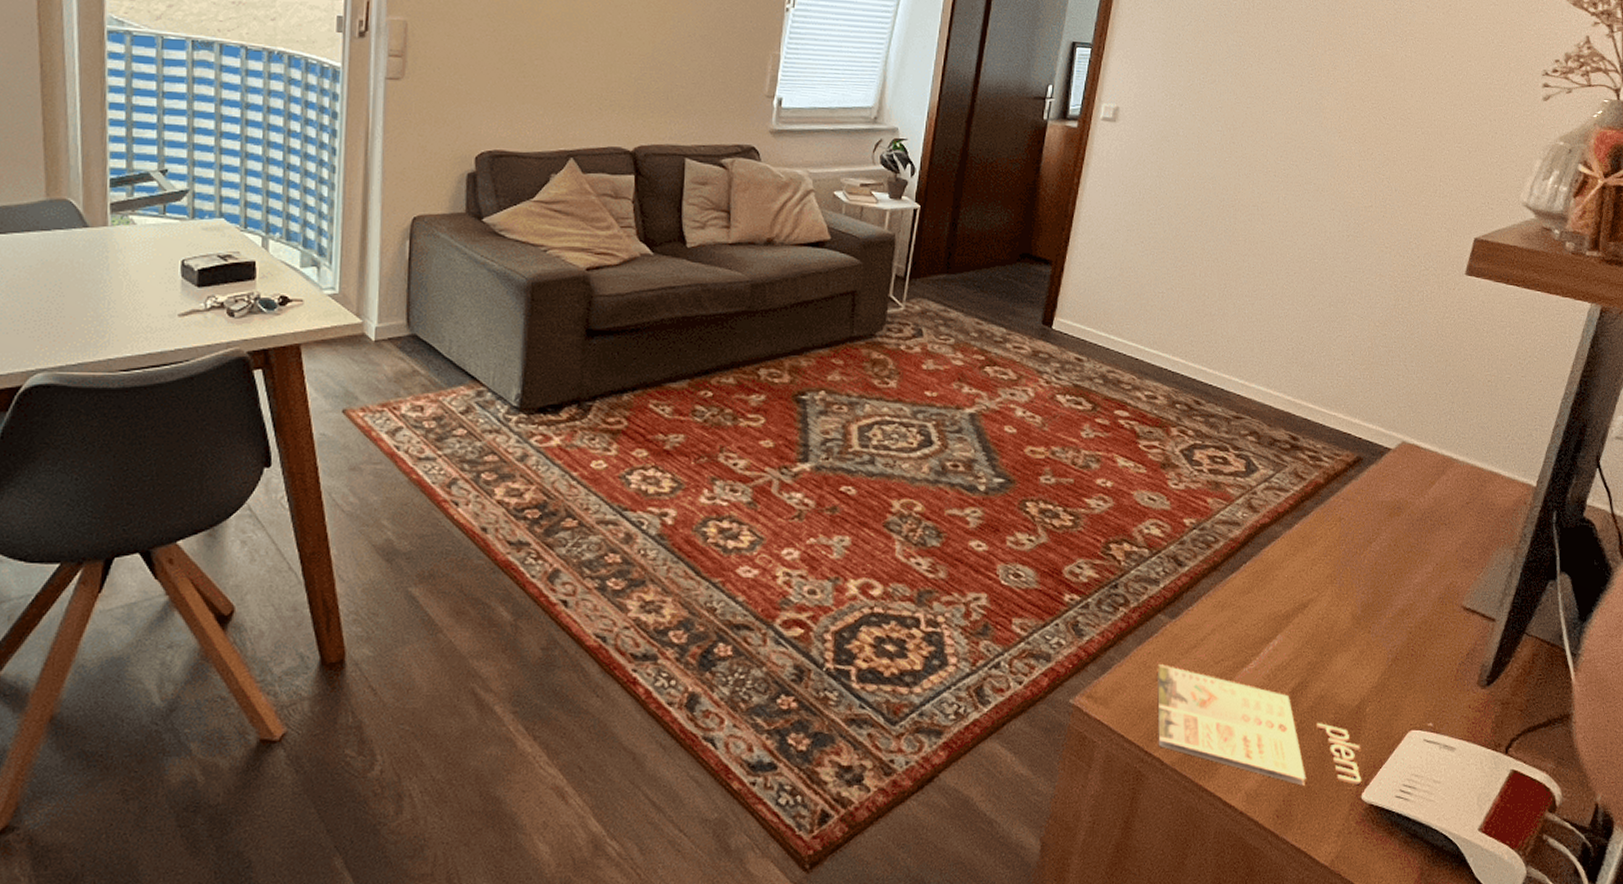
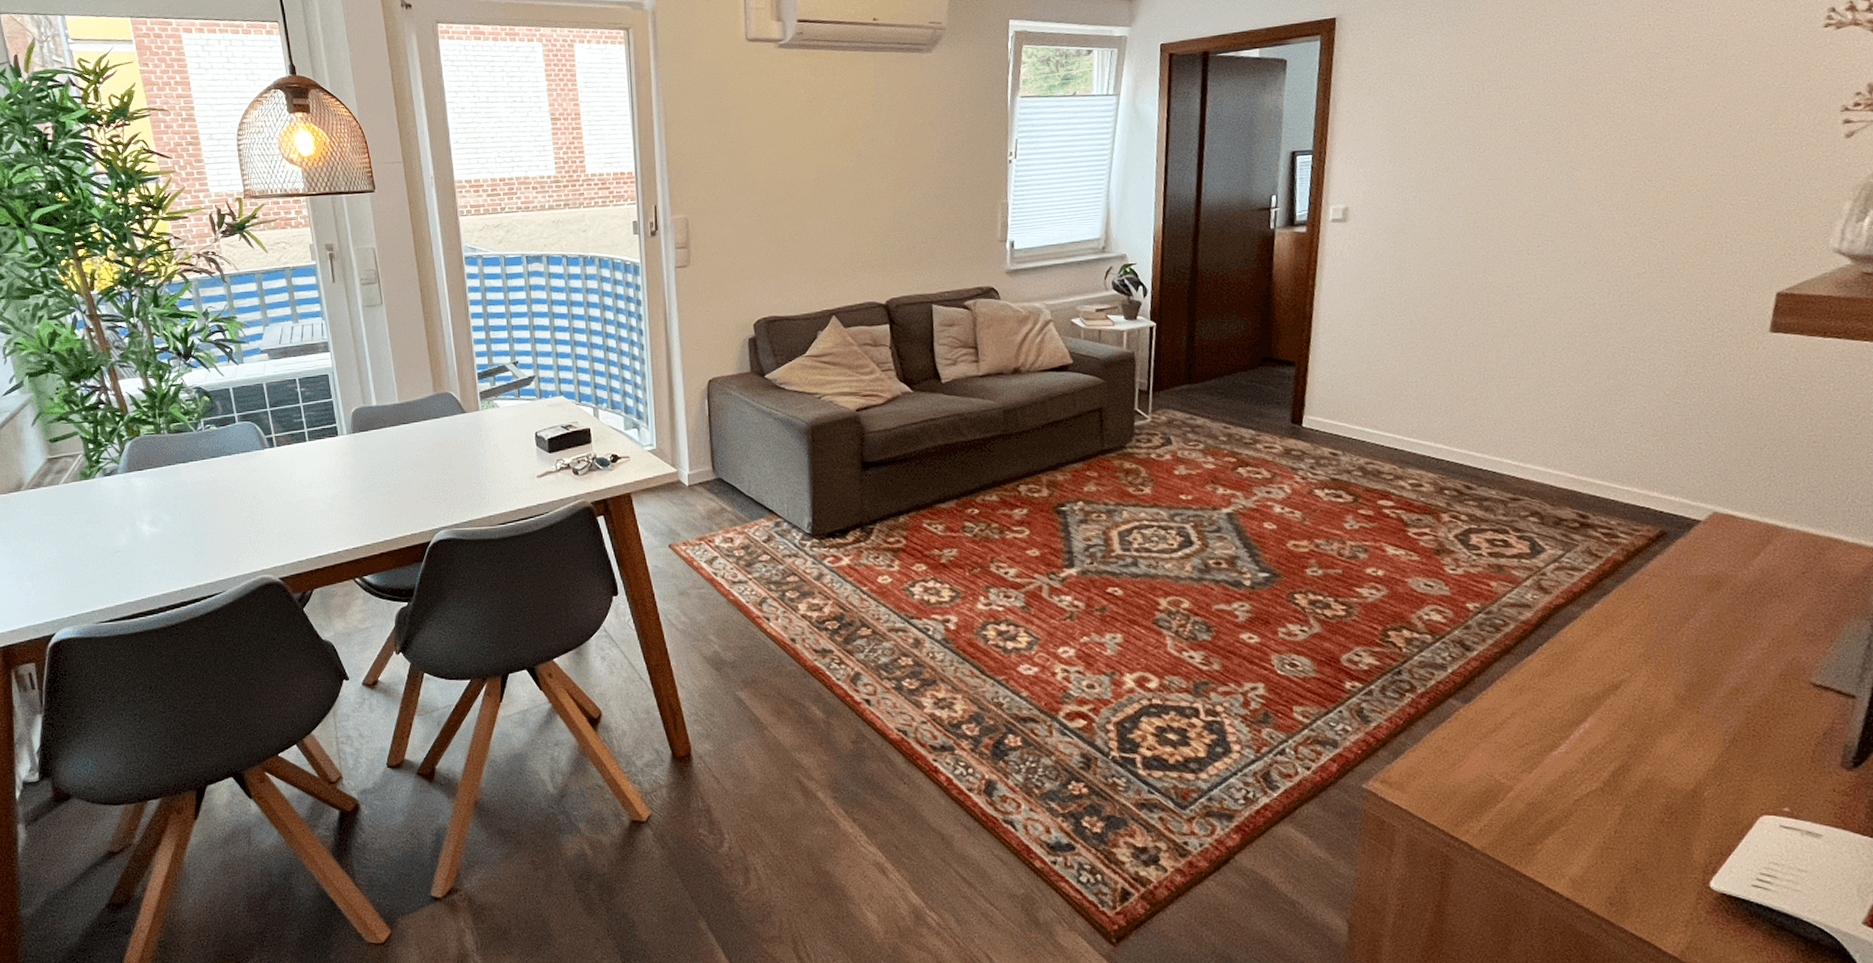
magazine: present [1157,664,1362,786] -> none [1455,749,1708,873]

